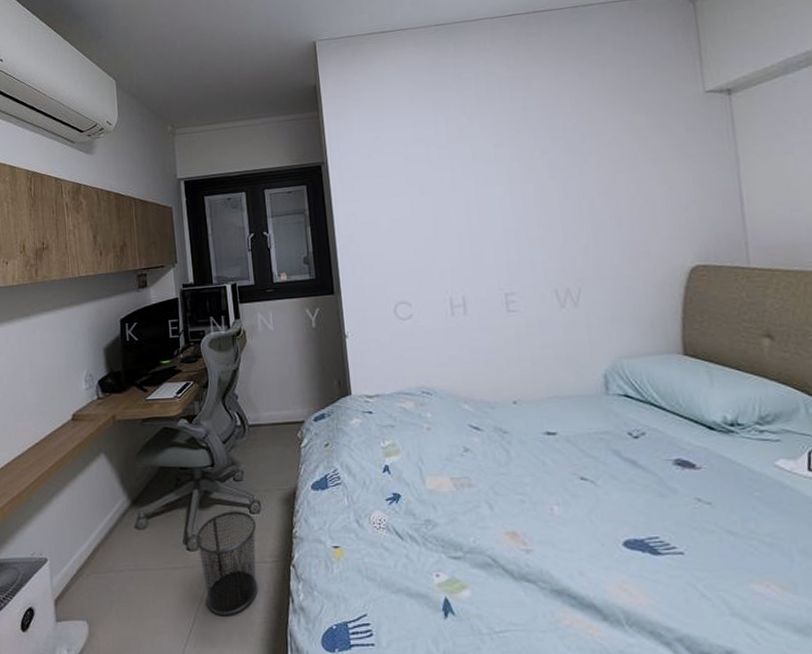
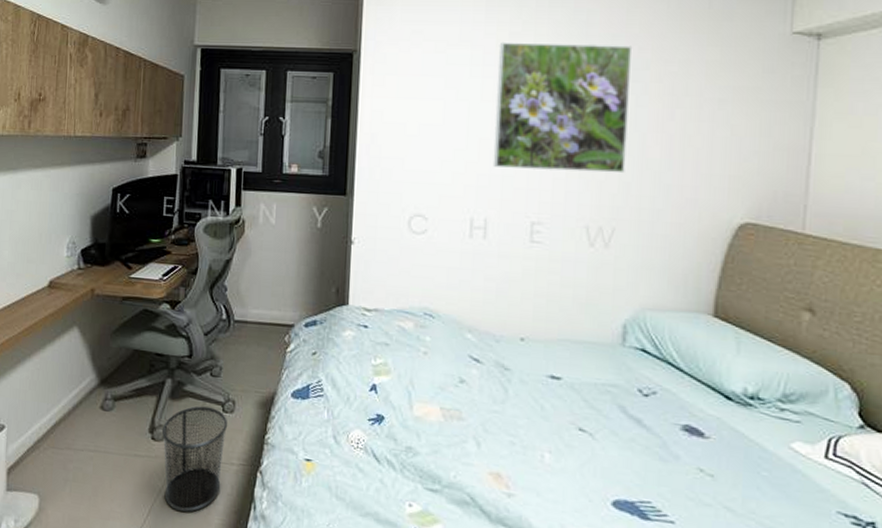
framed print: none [451,123,581,248] -> present [493,42,633,174]

